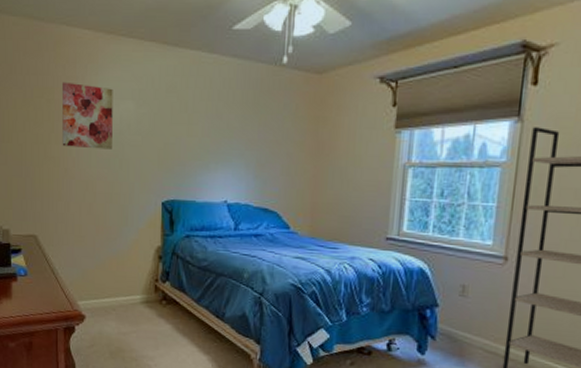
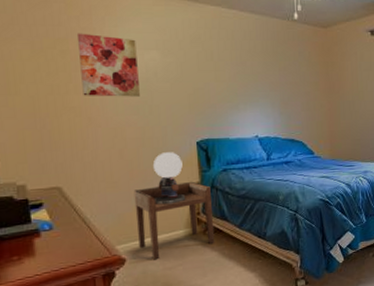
side table: none [97,244,172,322] -> present [133,181,215,260]
table lamp: none [116,210,146,267] -> present [153,152,186,205]

